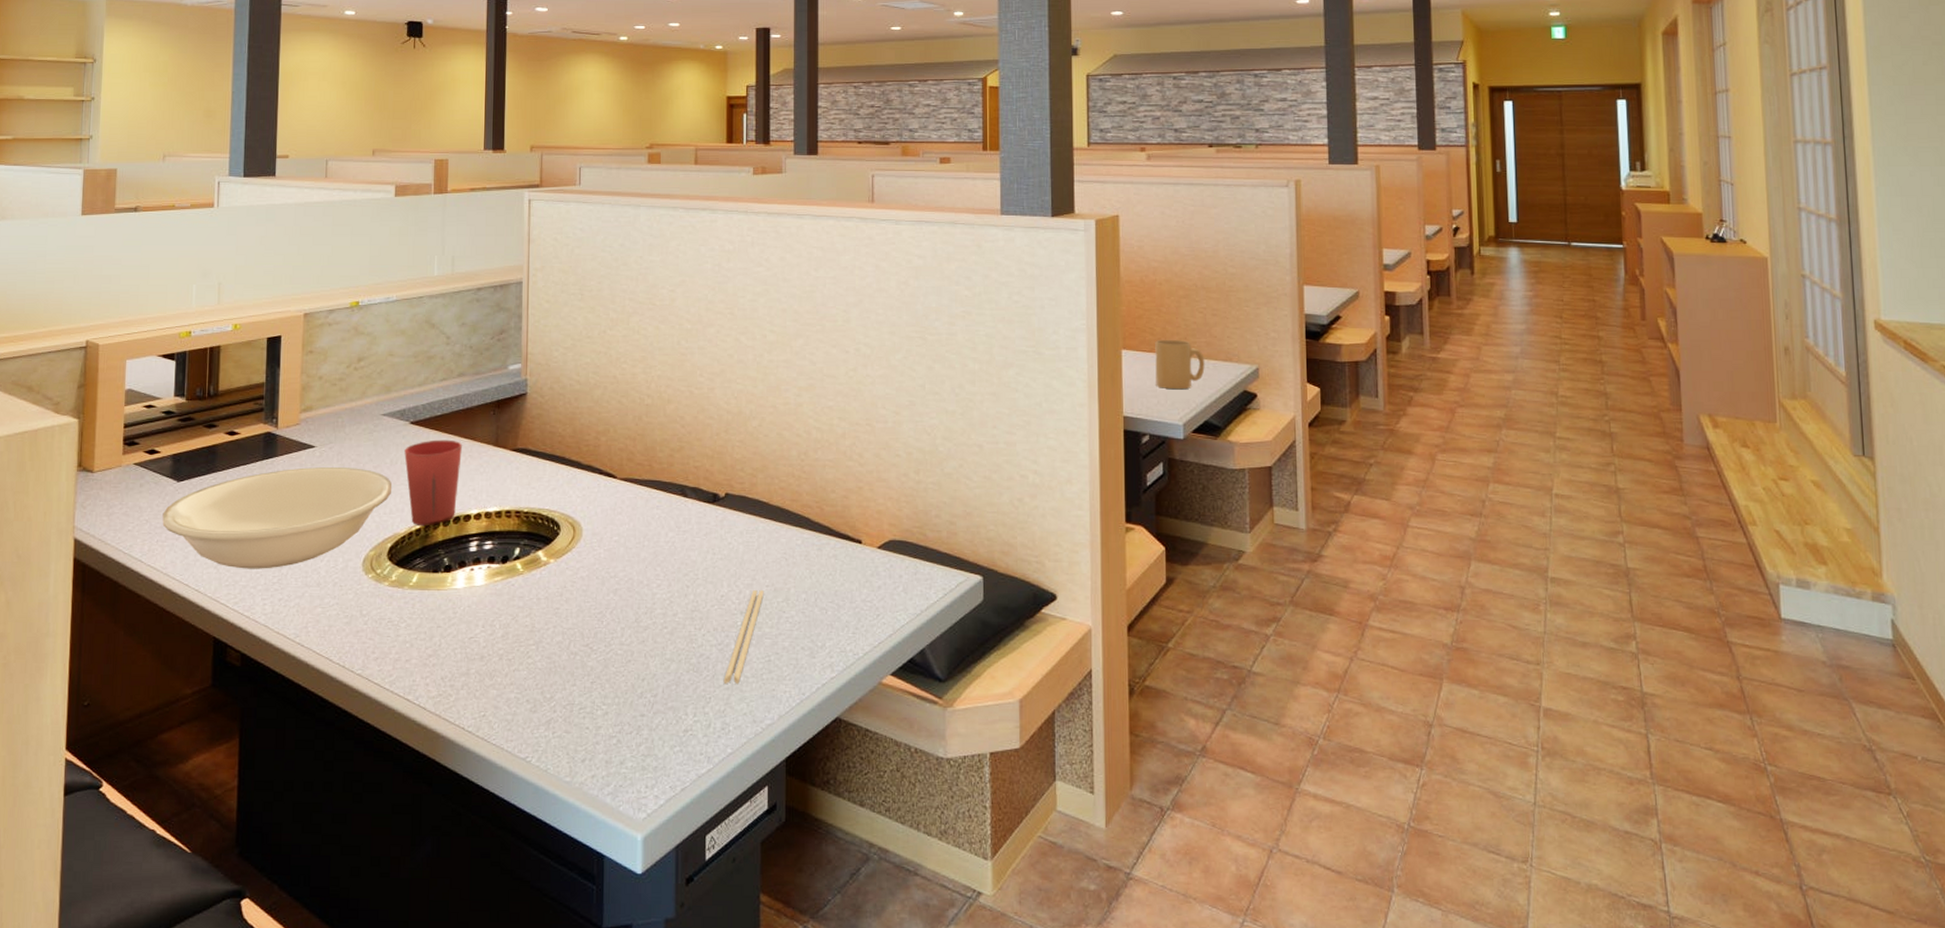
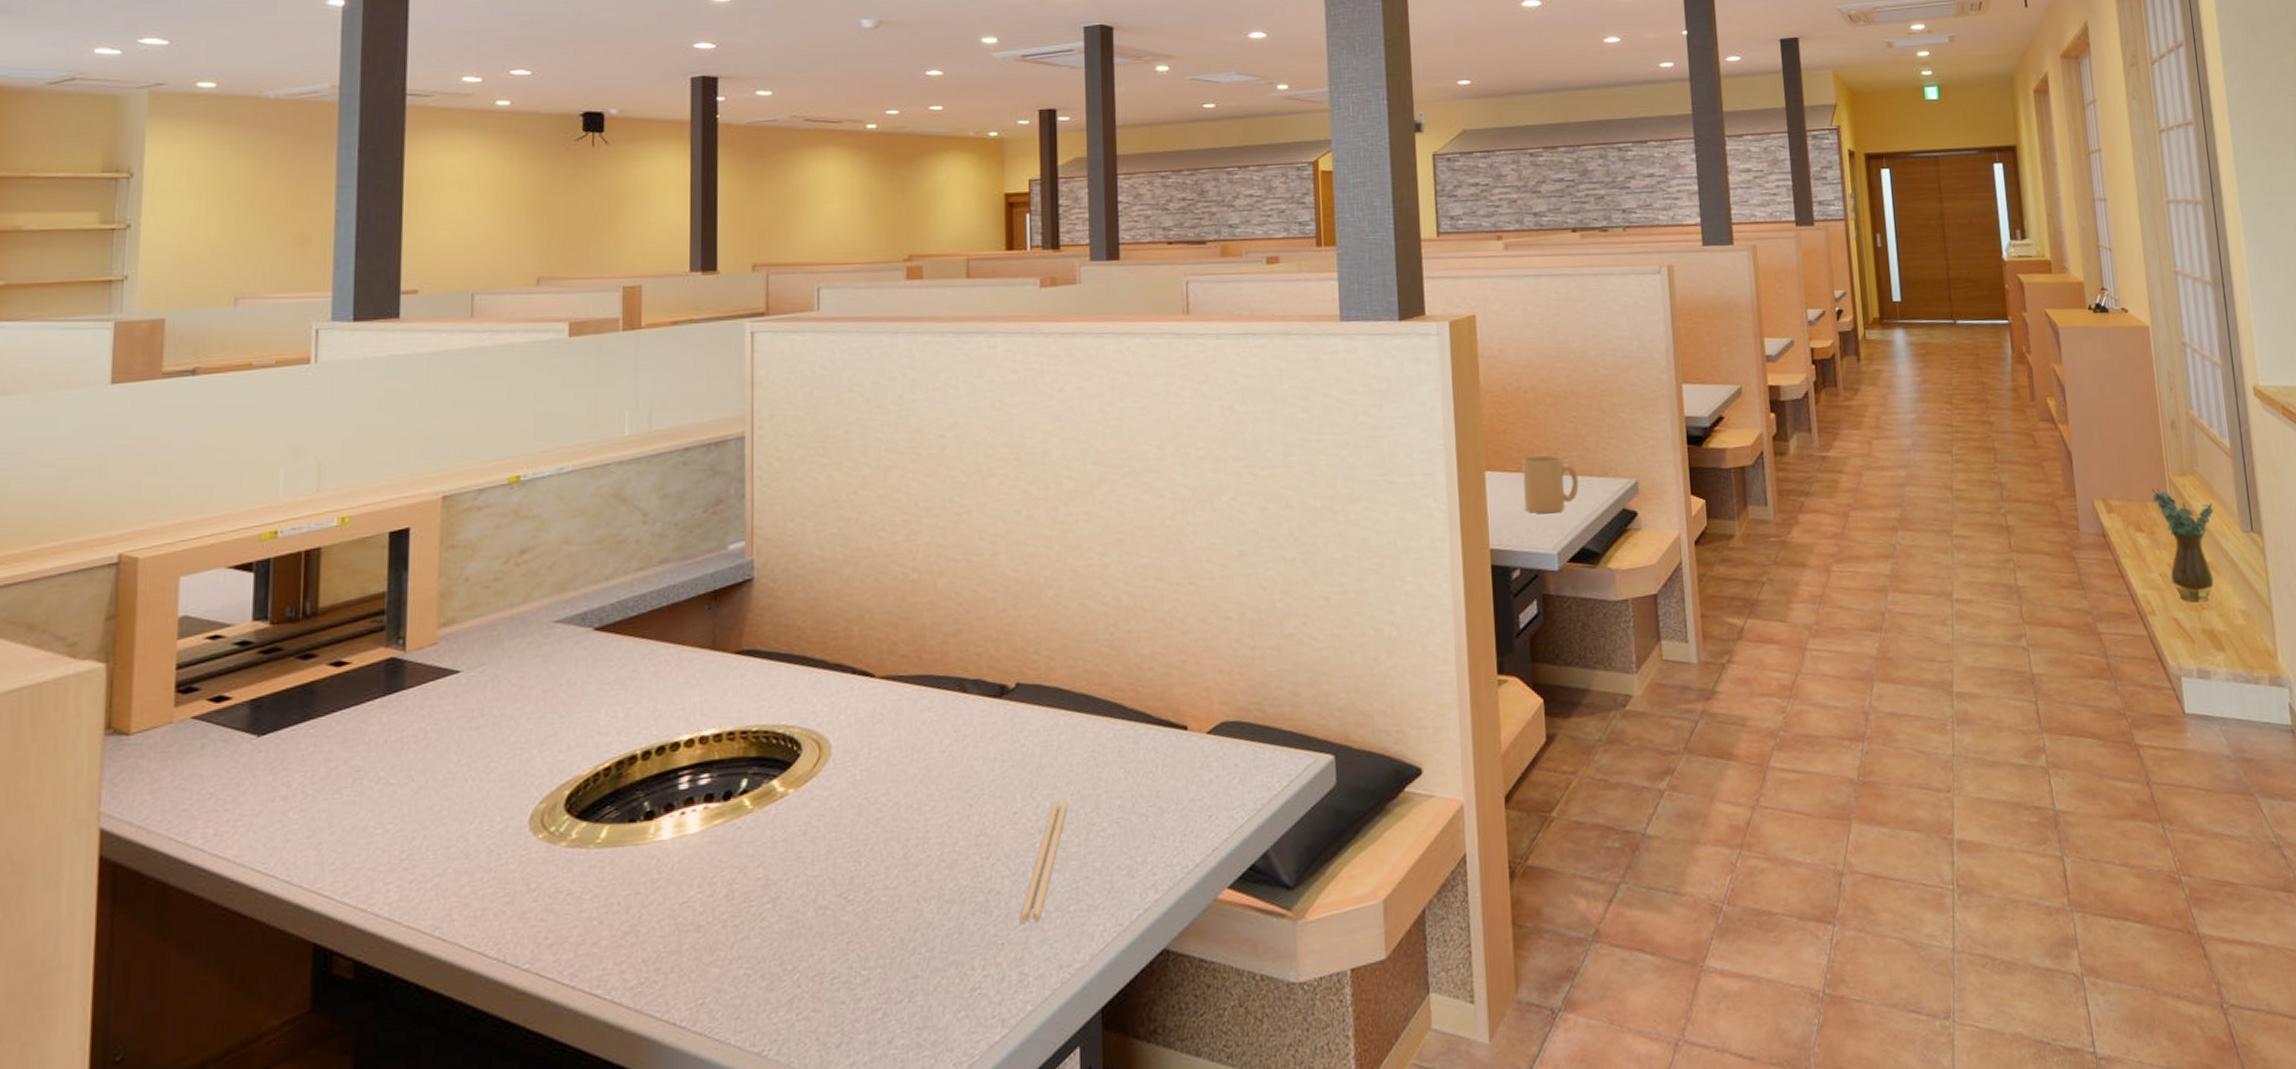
bowl: present [162,466,393,569] -> none [235,694,571,846]
cup: present [404,439,462,527] -> none [587,646,666,763]
vase: none [1760,409,1824,518] -> present [2152,488,2214,603]

